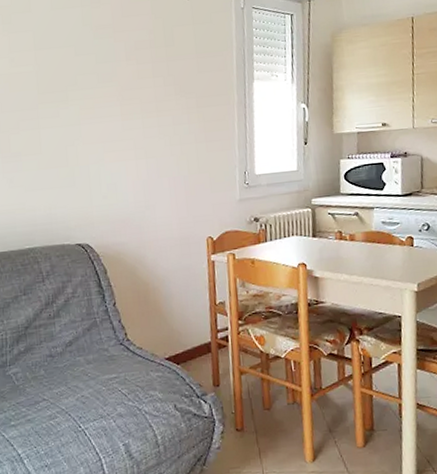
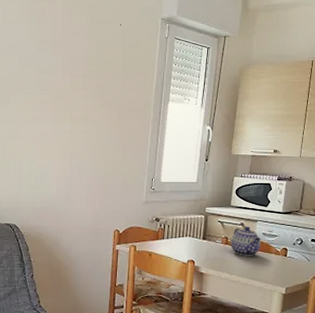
teapot: none [345,215,382,252] -> present [231,226,261,256]

